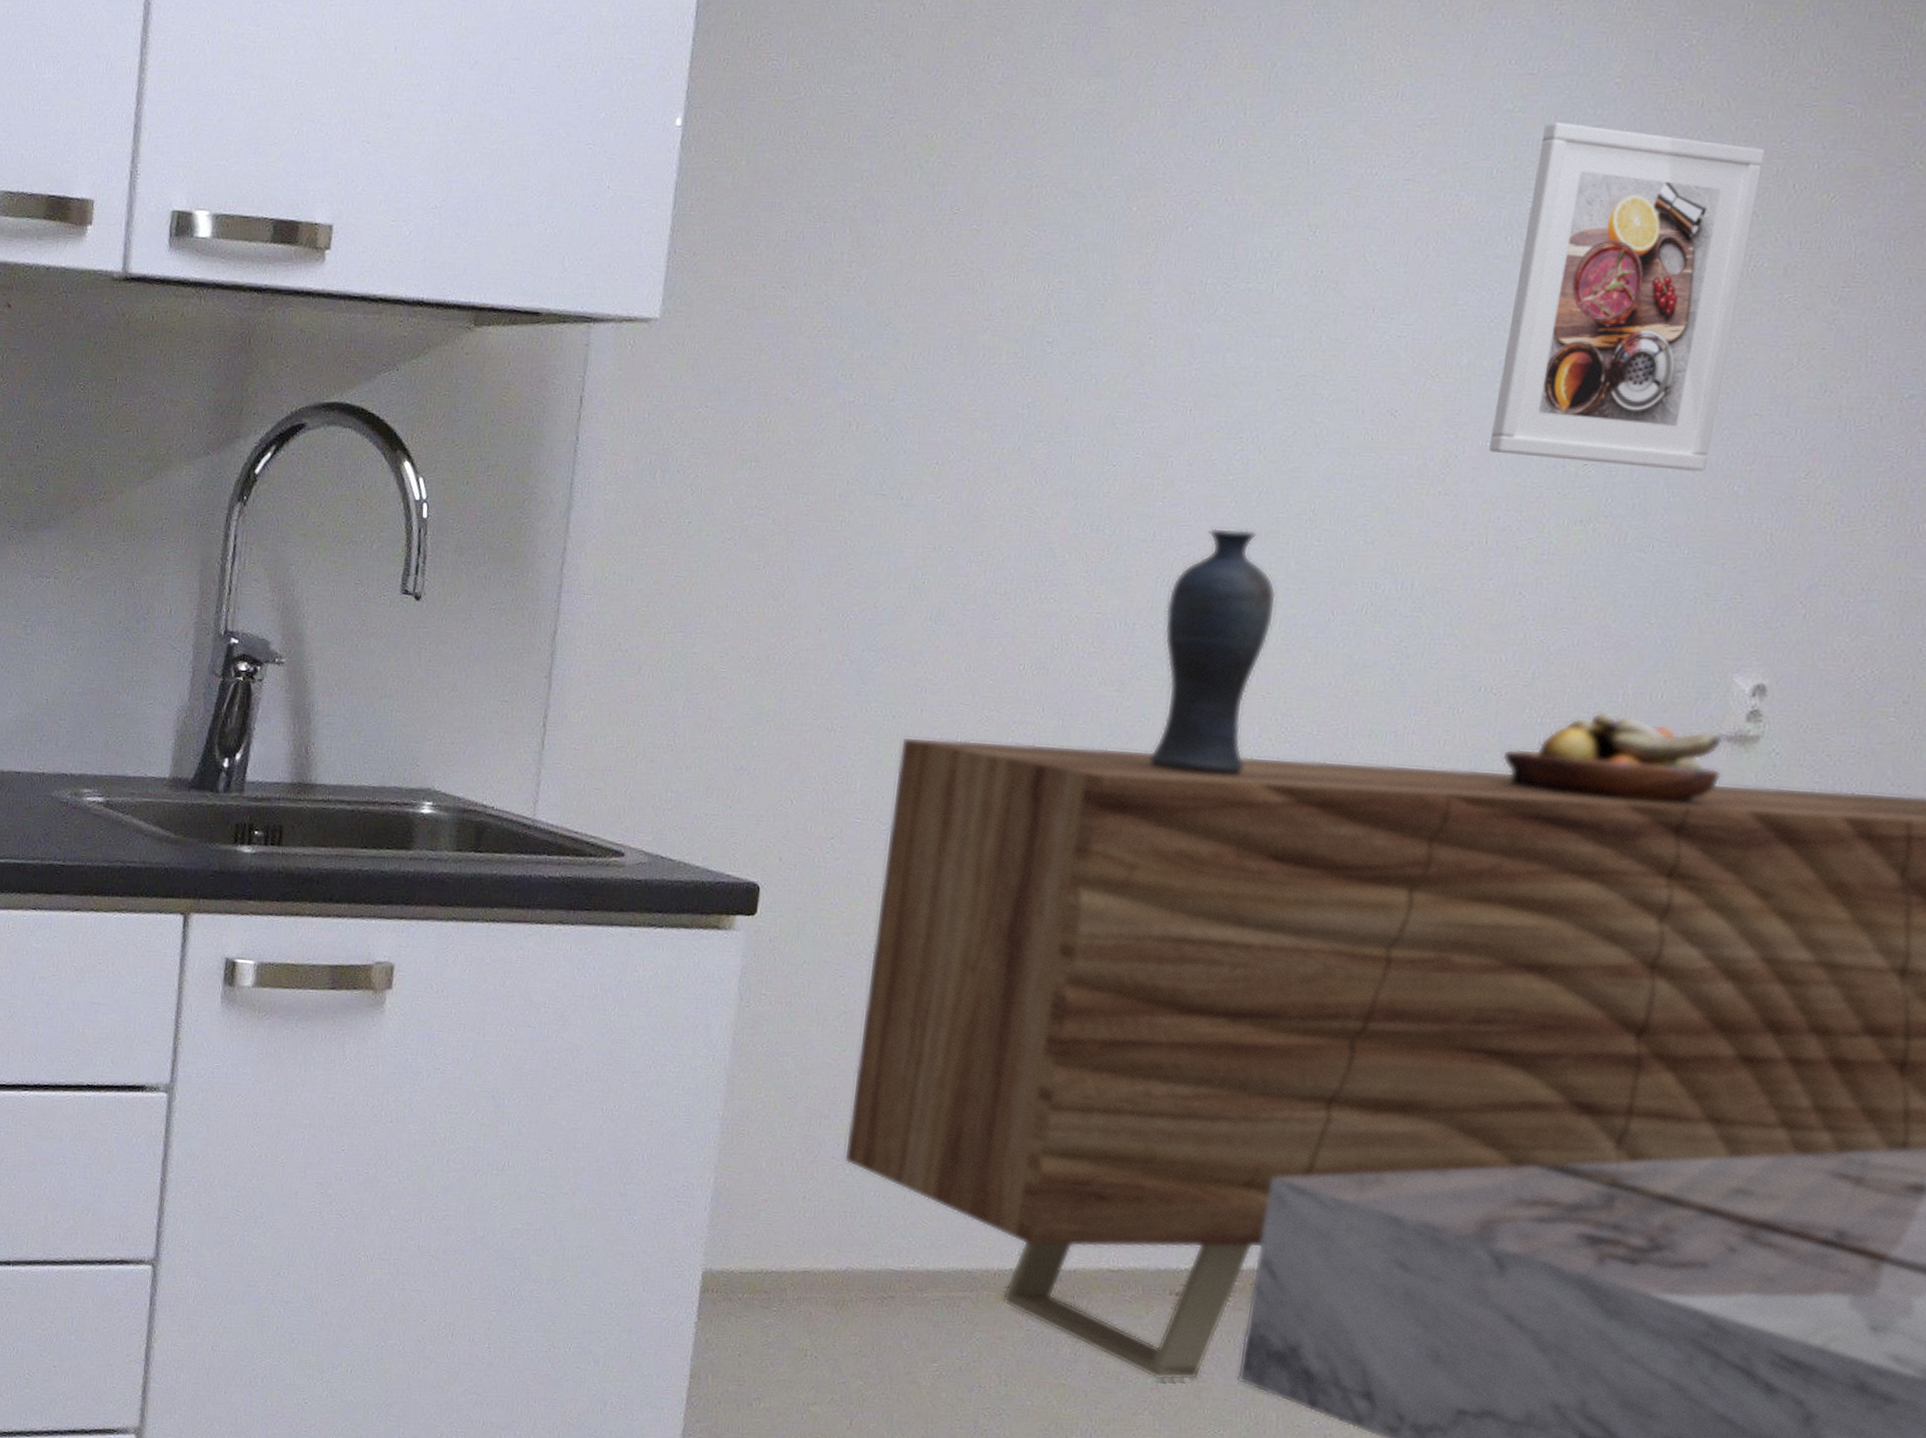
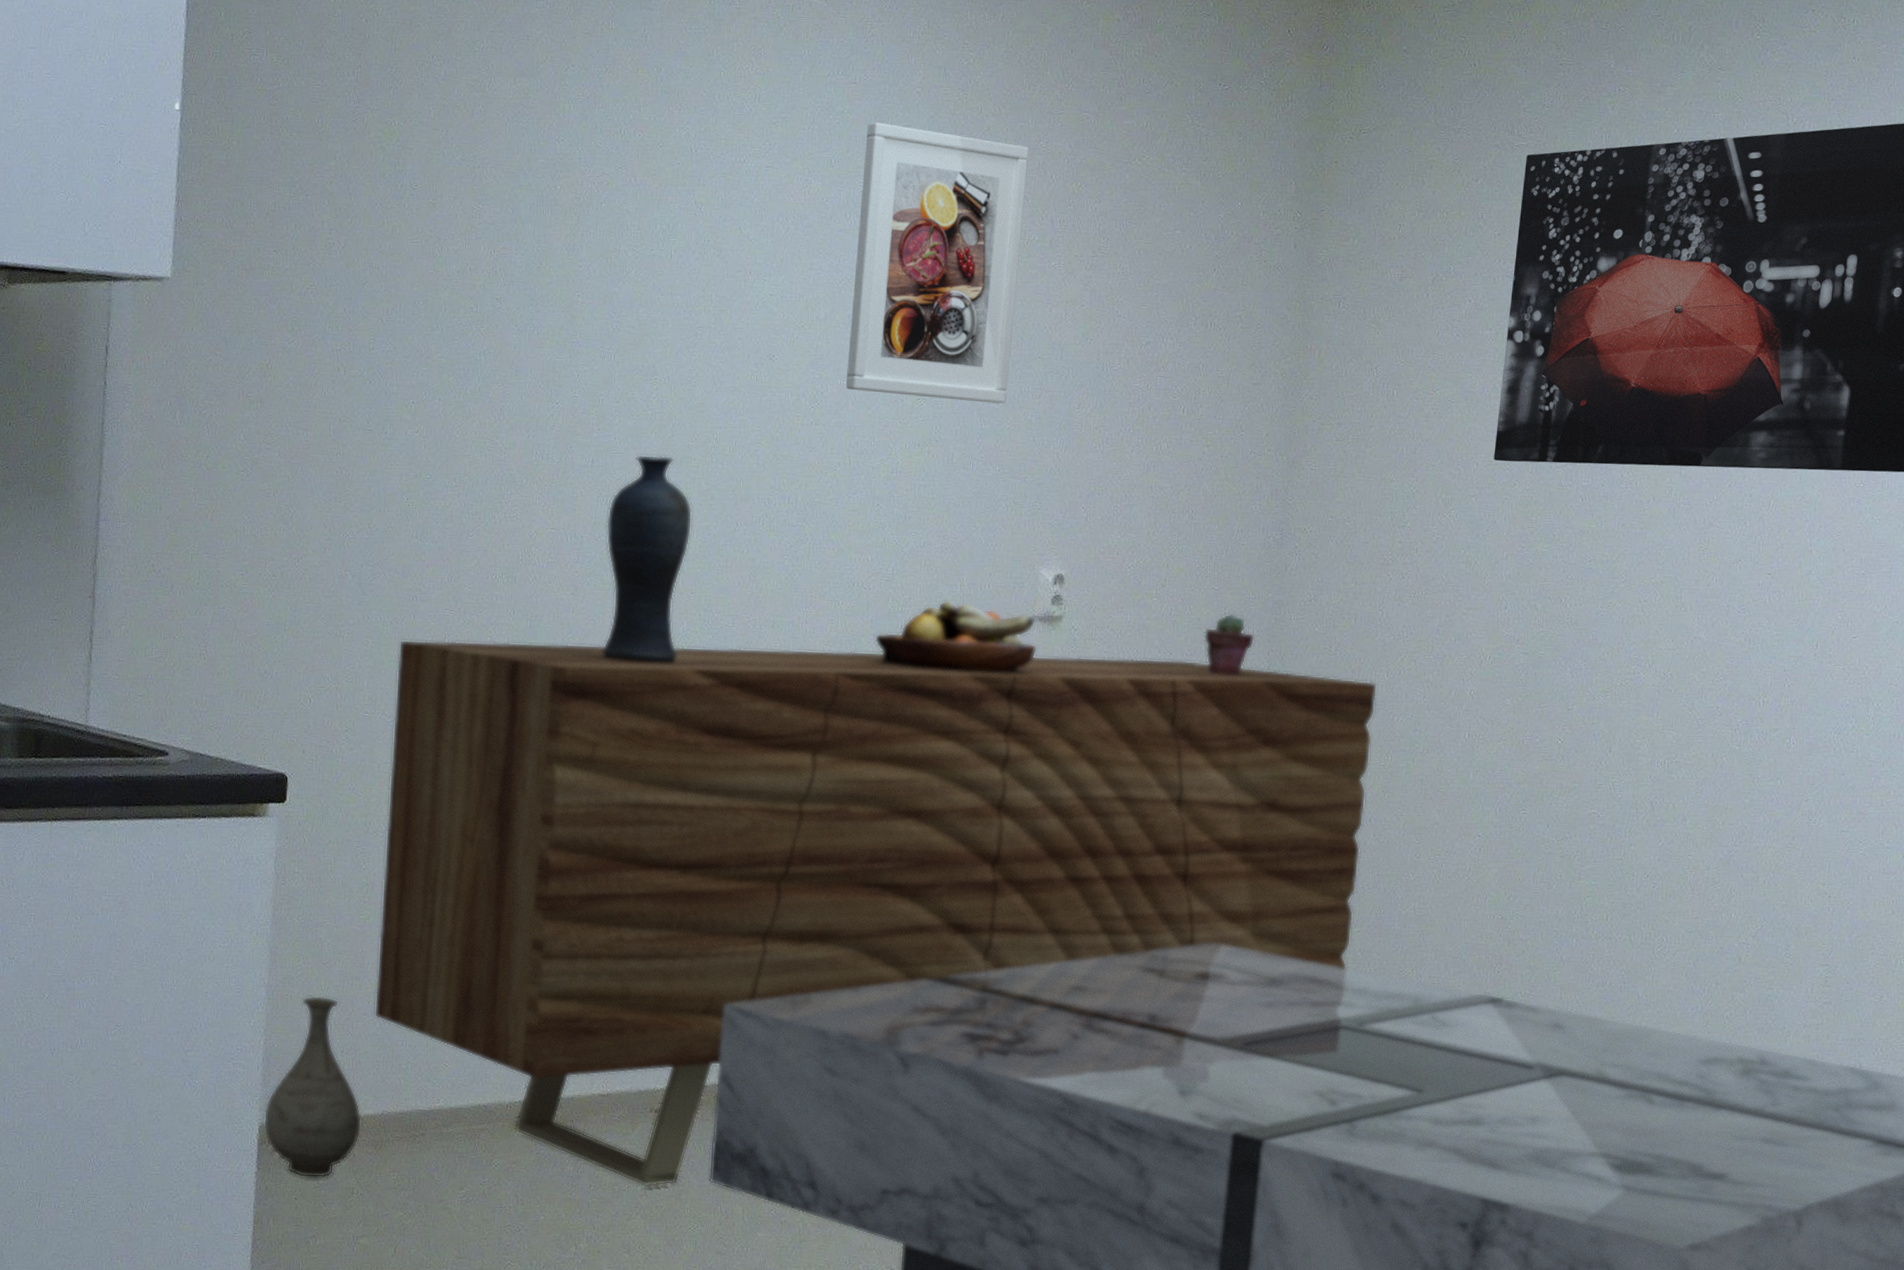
vase: none [707,1132,822,1336] -> present [263,995,362,1179]

